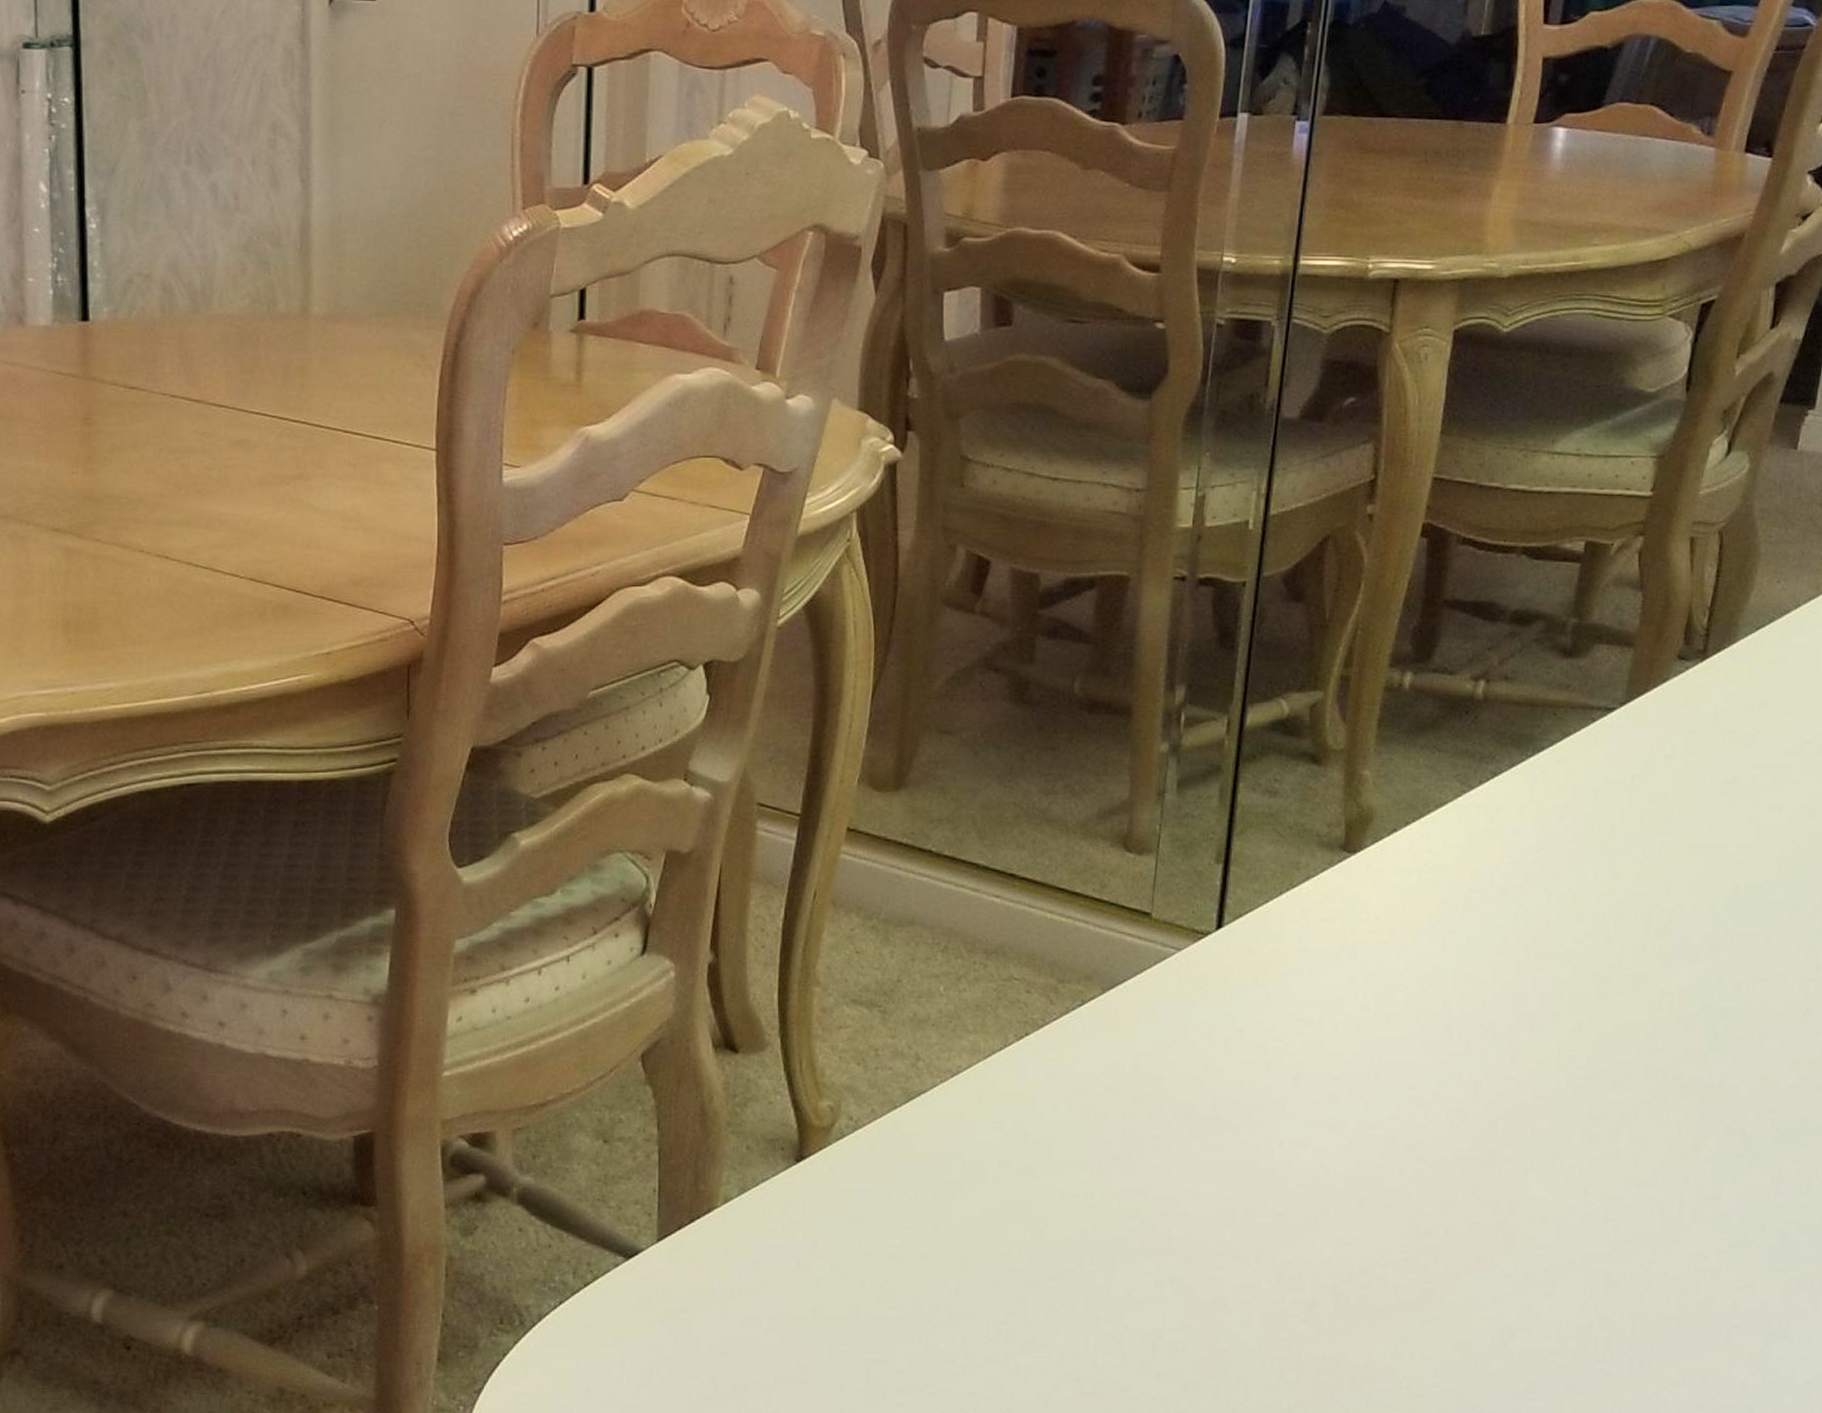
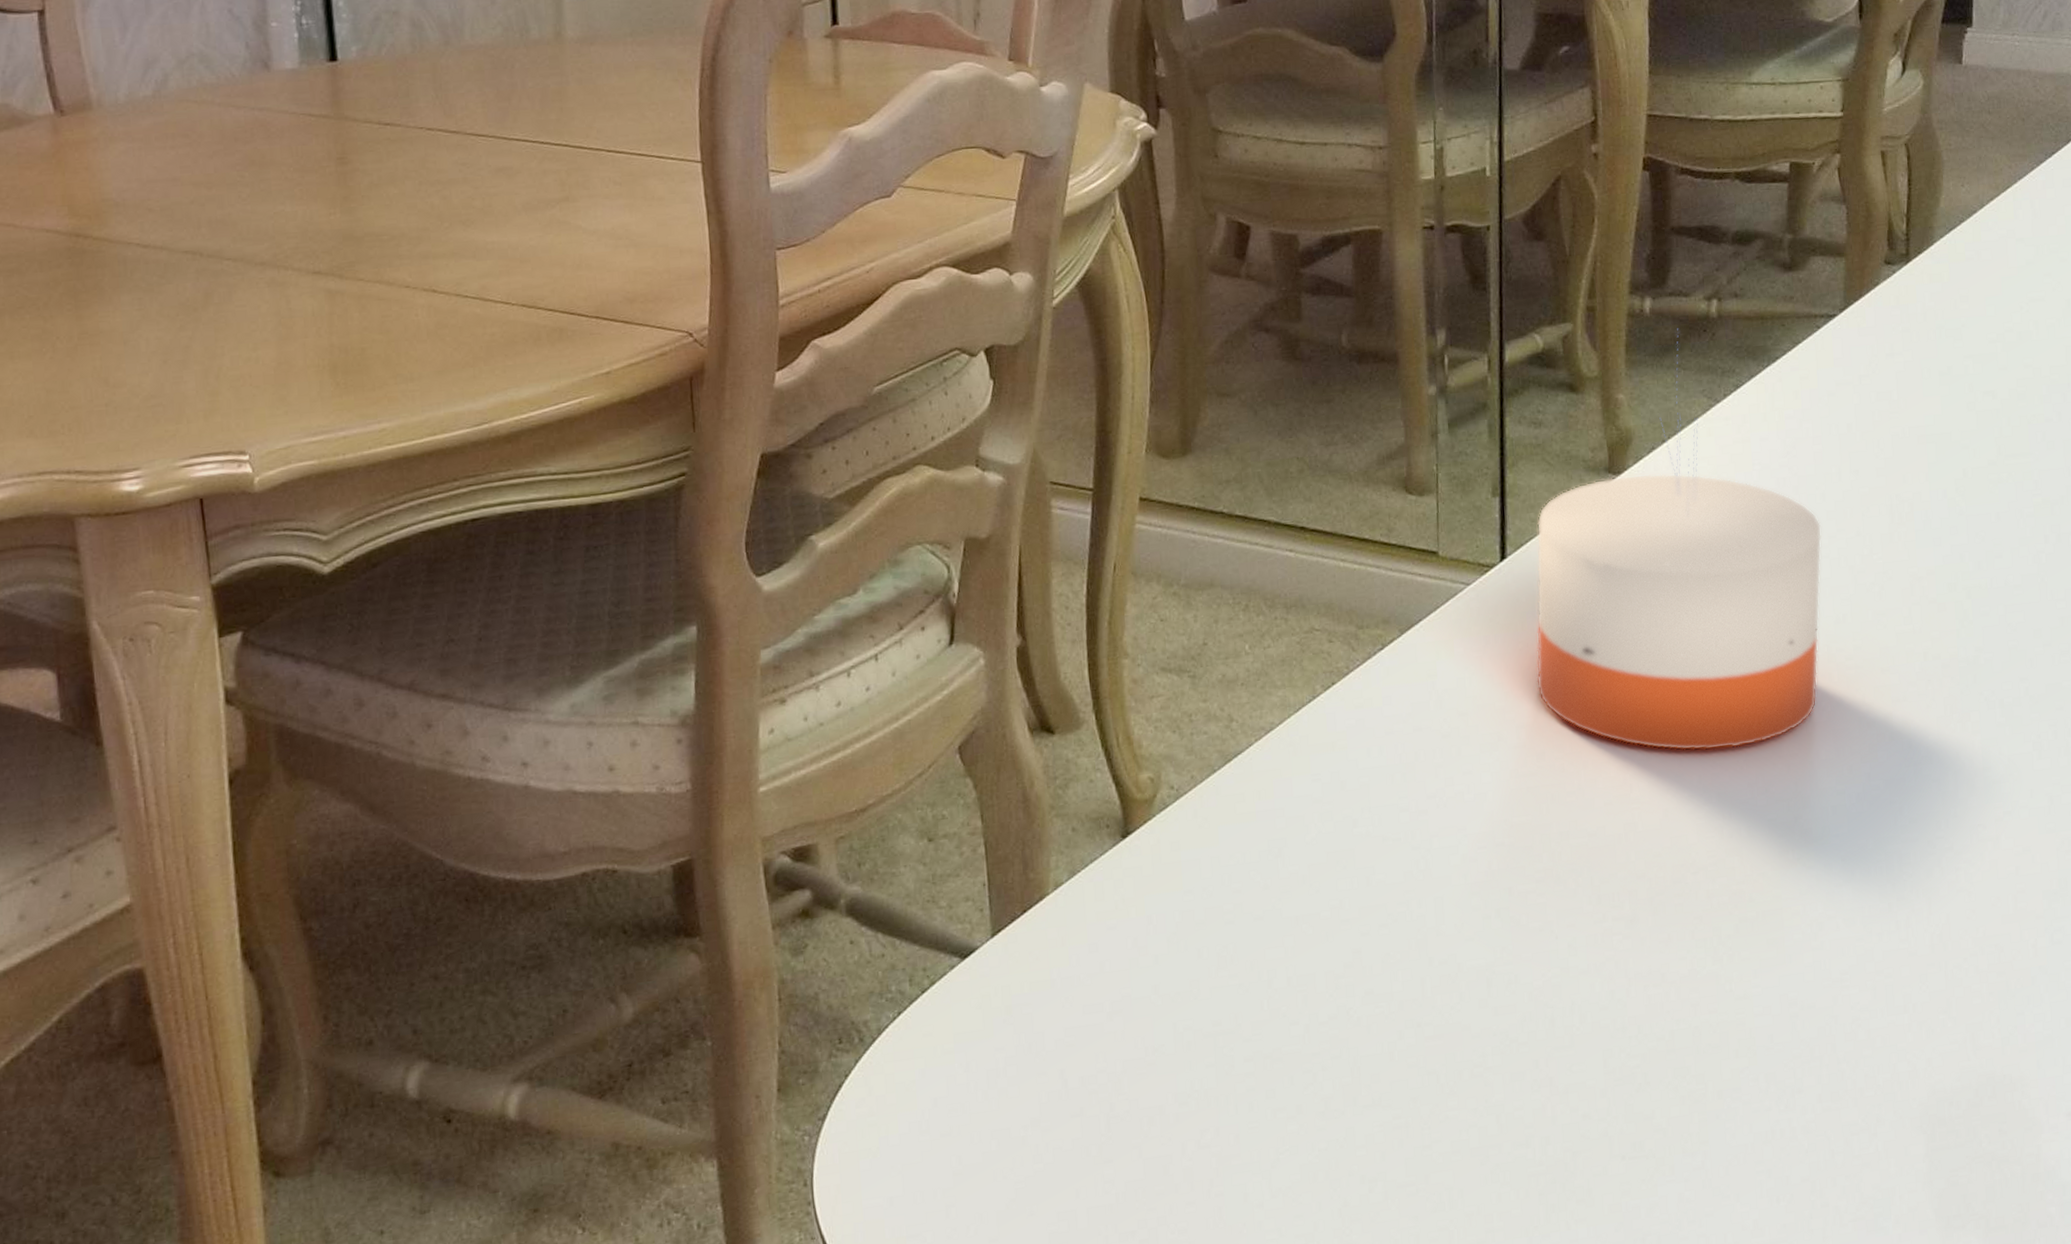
candle: none [1240,707,1569,1145] -> present [1536,328,1822,751]

